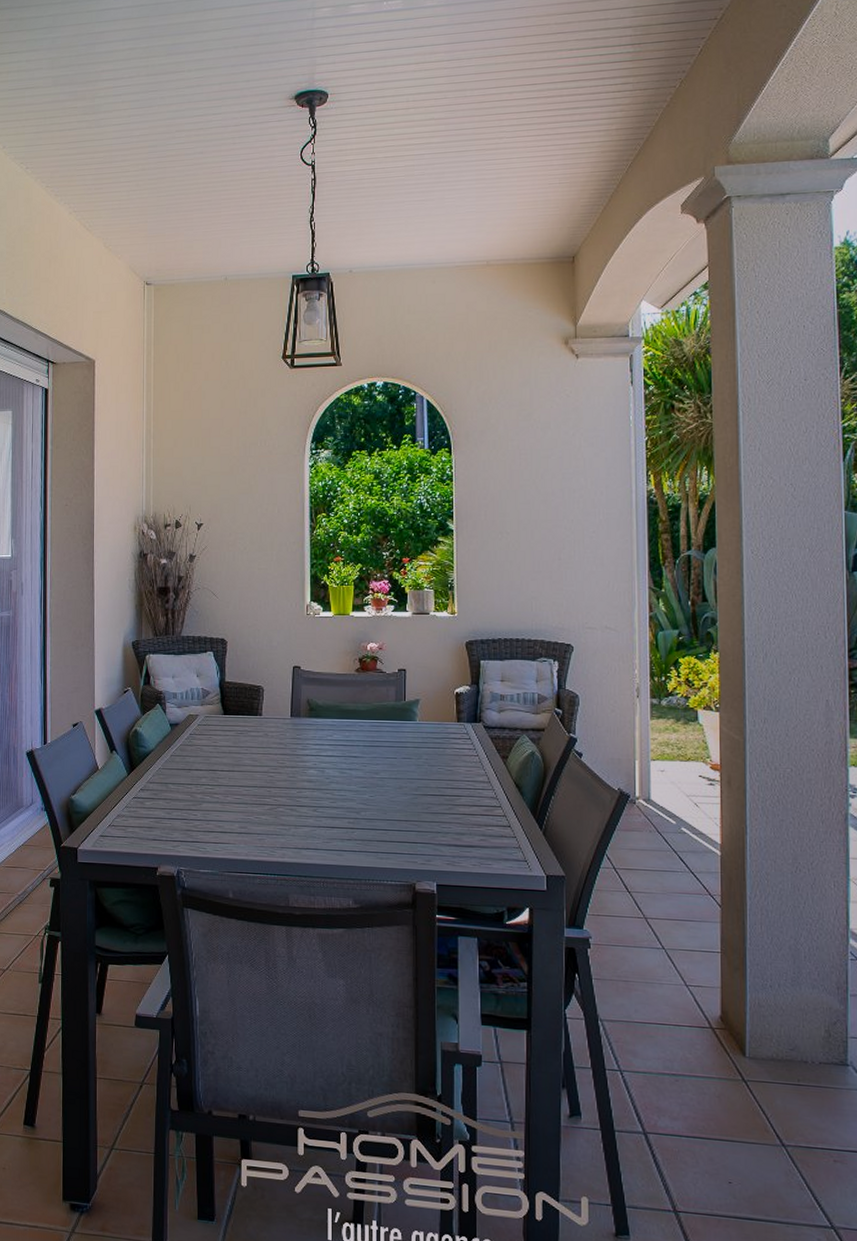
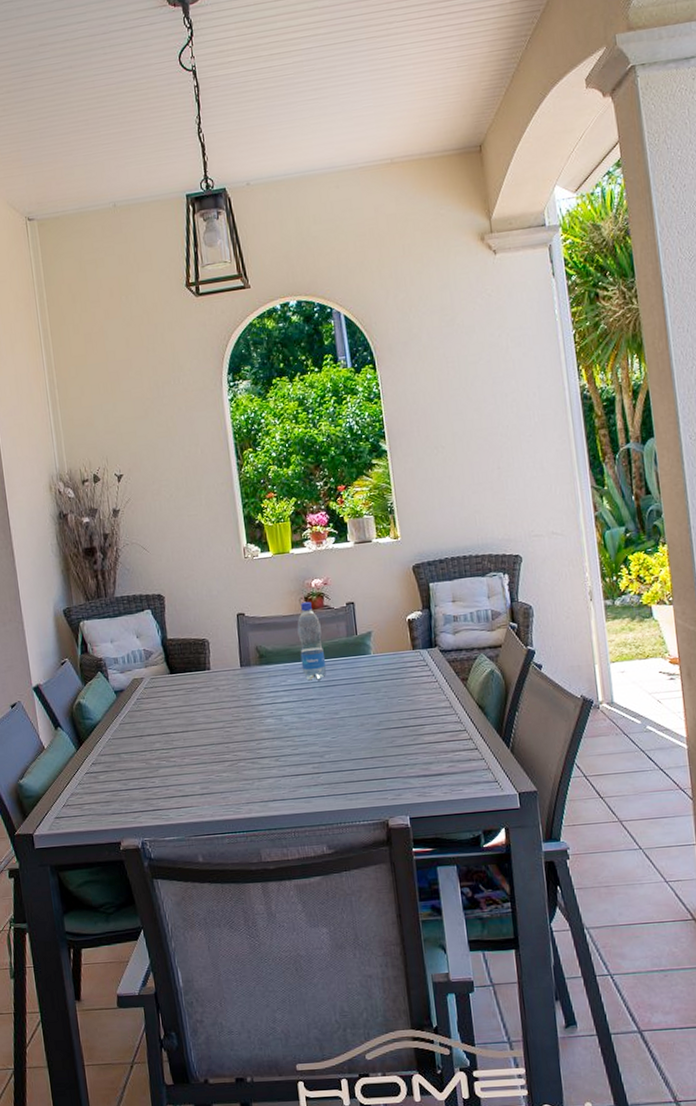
bottle: none [349,663,373,739] -> present [297,601,327,681]

